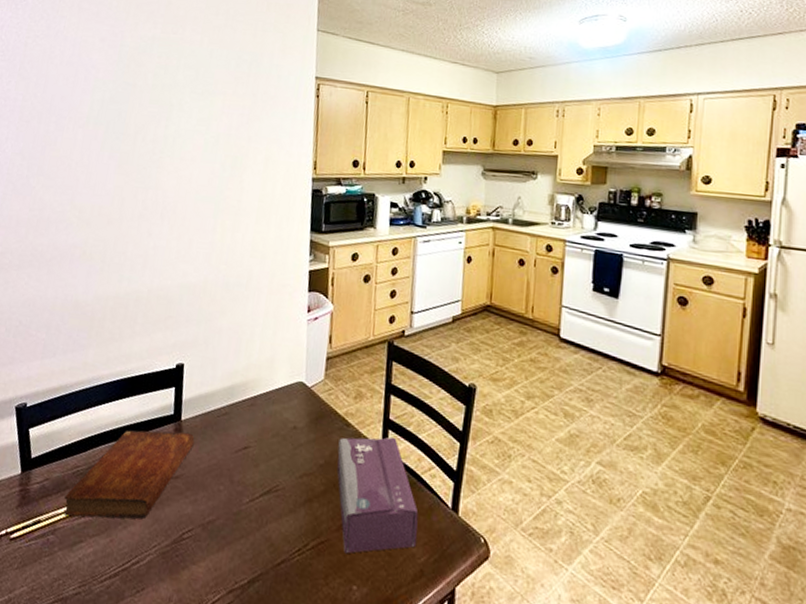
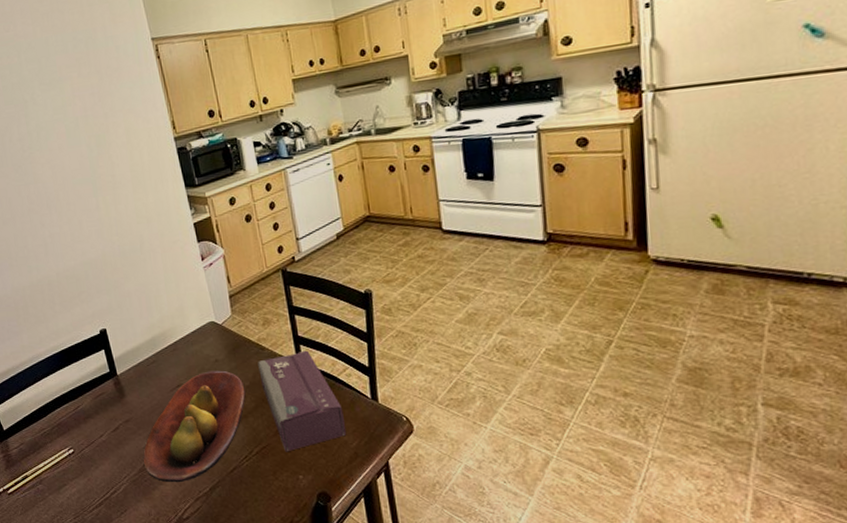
bible: present [64,429,195,519] -> none [40,383,134,468]
fruit bowl: none [180,437,319,567] -> present [142,370,246,483]

